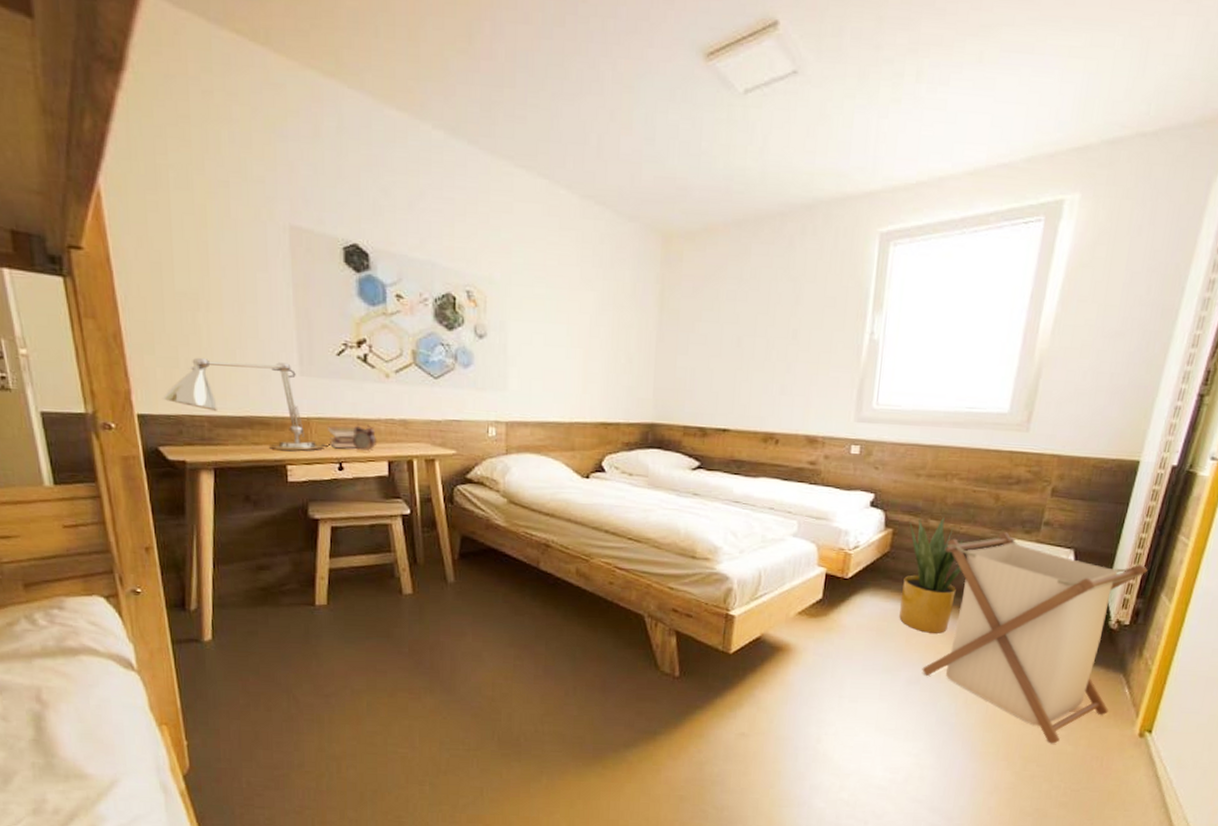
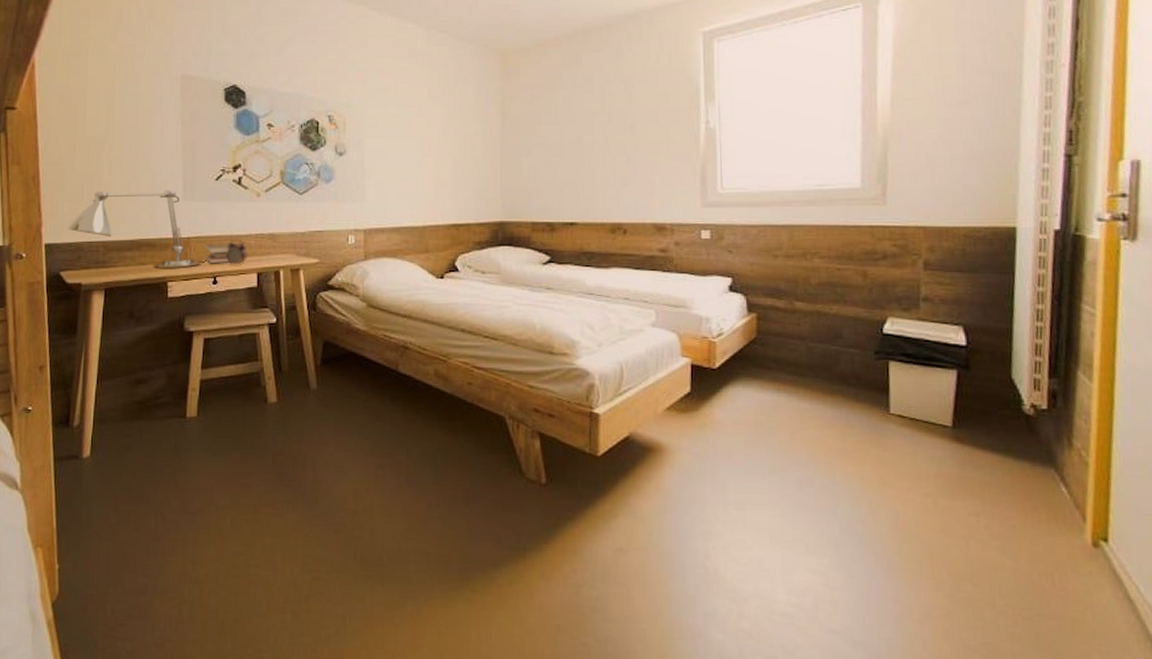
planter: present [899,517,965,633] -> none [773,298,839,426]
laundry basket: present [922,532,1148,743] -> none [813,311,1054,556]

